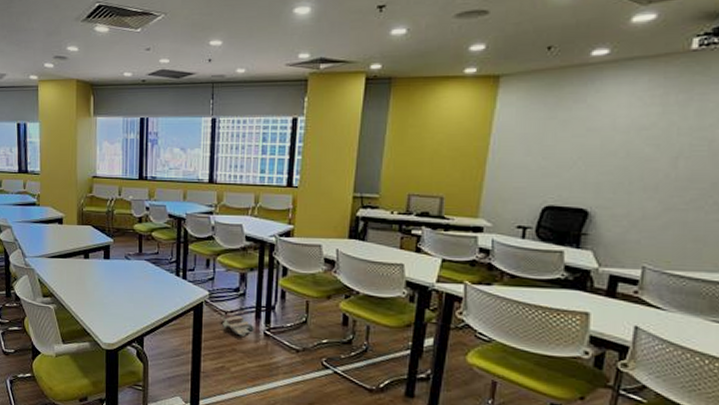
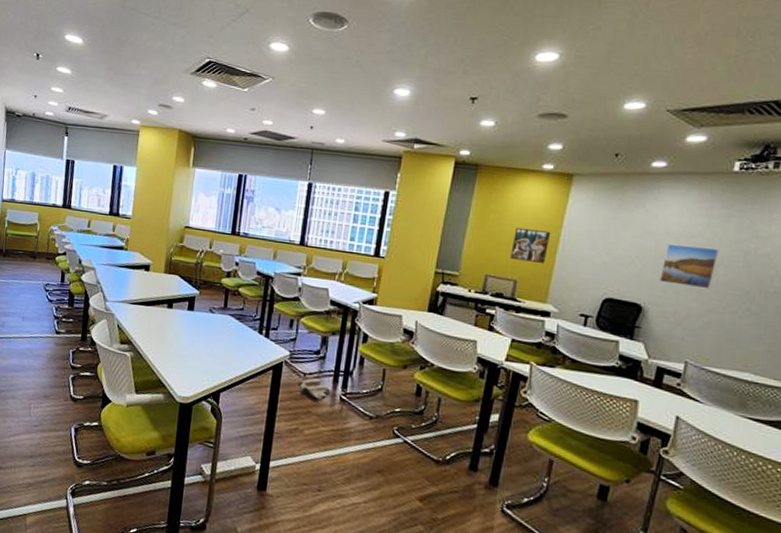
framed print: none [434,140,479,177] -> present [510,227,551,264]
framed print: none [608,138,678,185] -> present [660,243,720,290]

